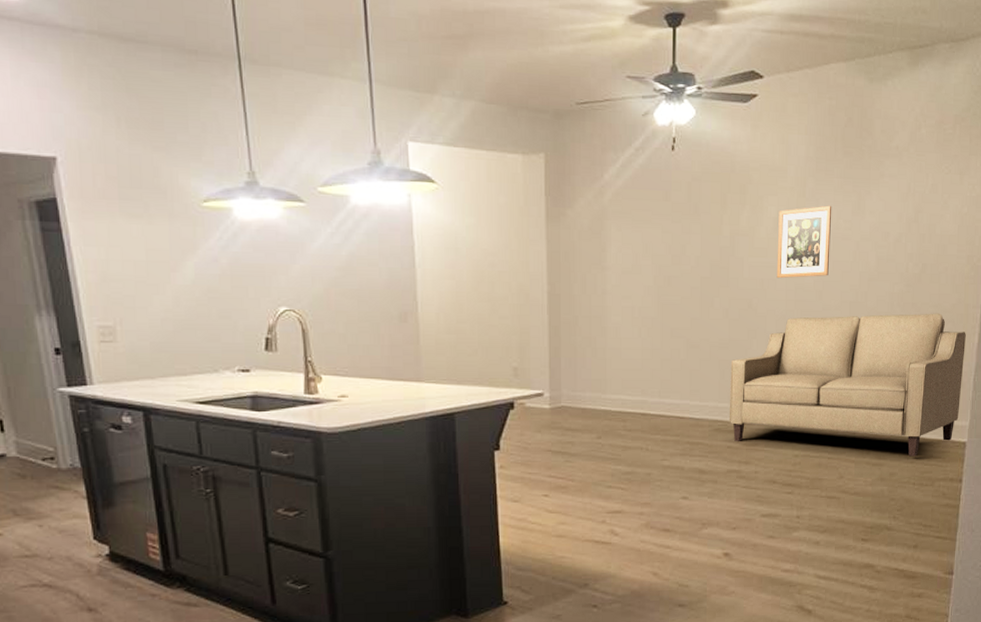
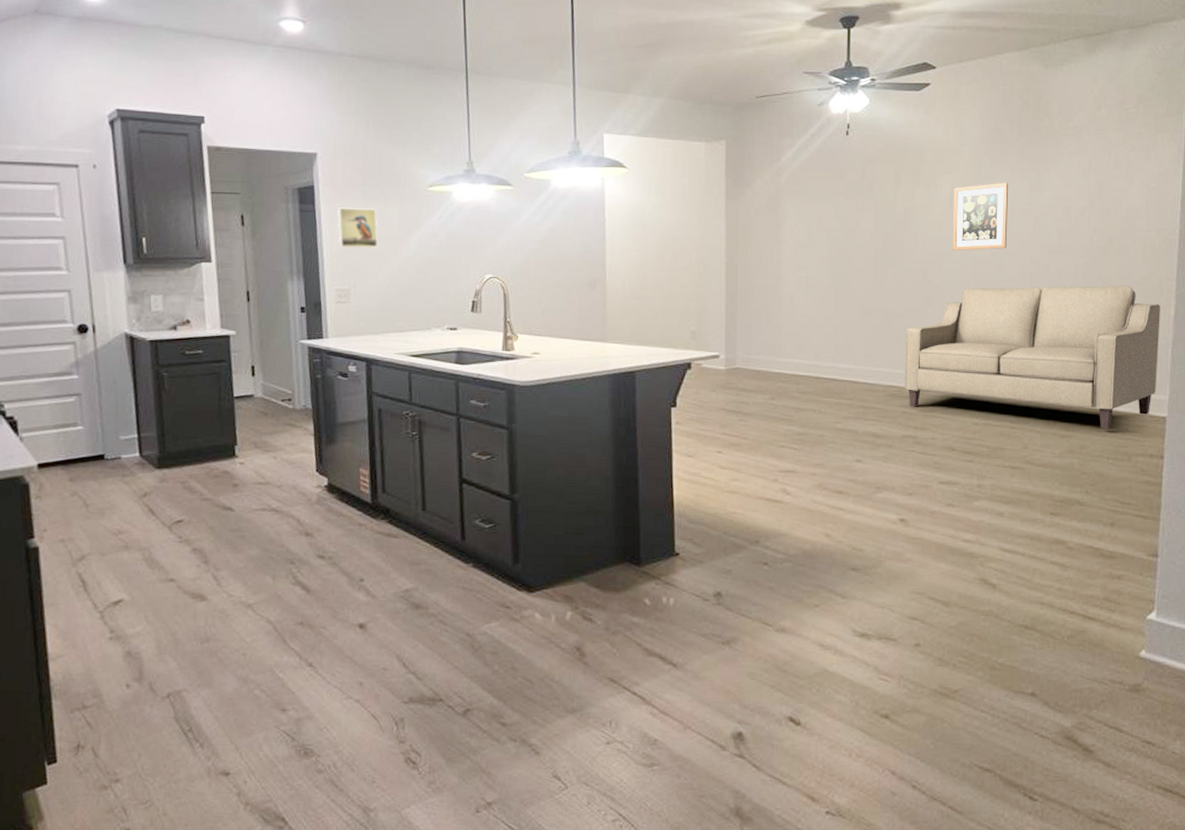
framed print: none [90,226,145,277] -> present [337,207,378,249]

